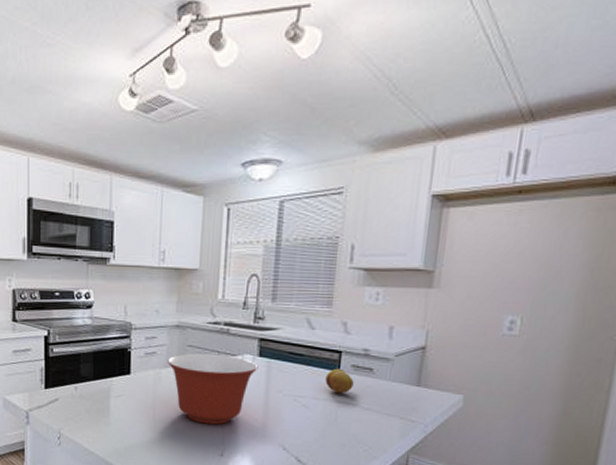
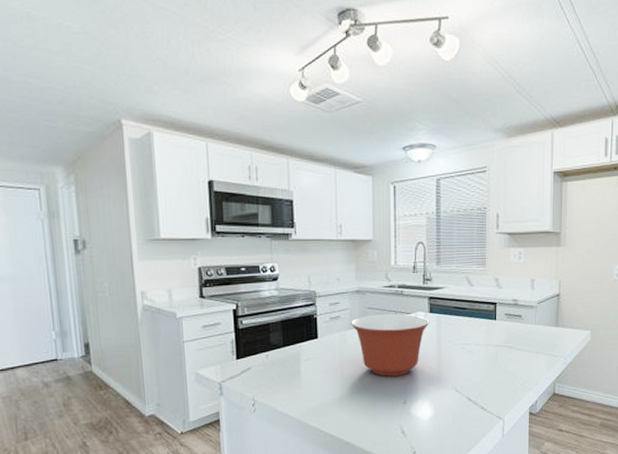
fruit: present [325,368,354,394] -> none [485,317,508,339]

